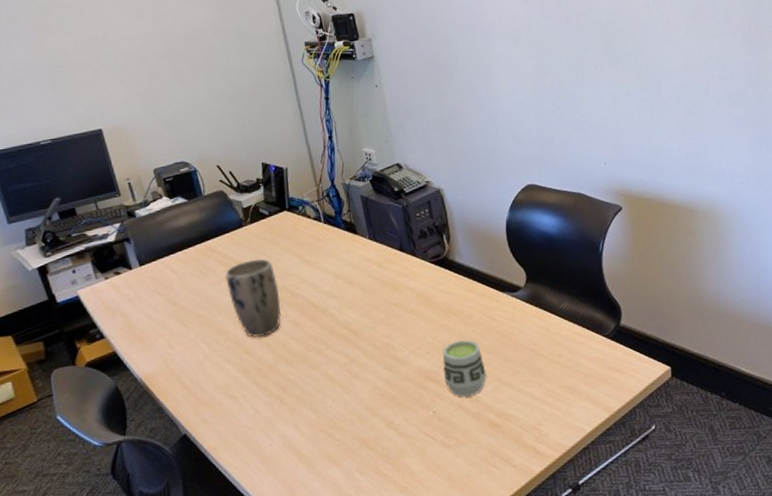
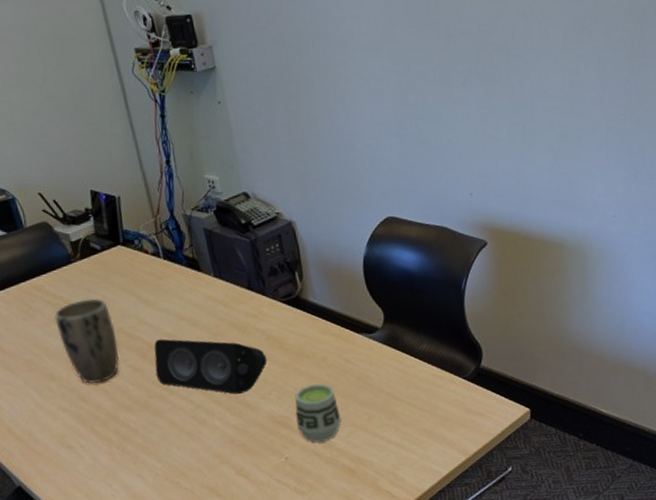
speaker: none [313,296,417,349] -> present [154,339,267,394]

